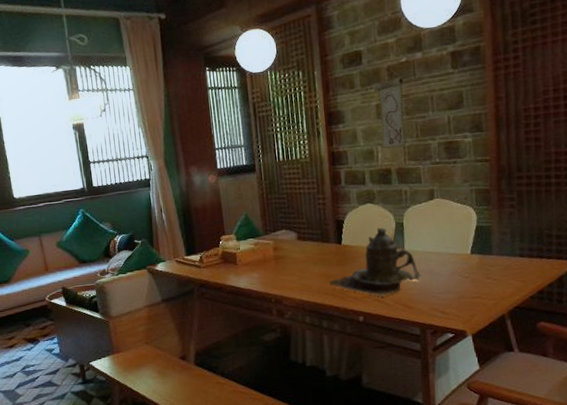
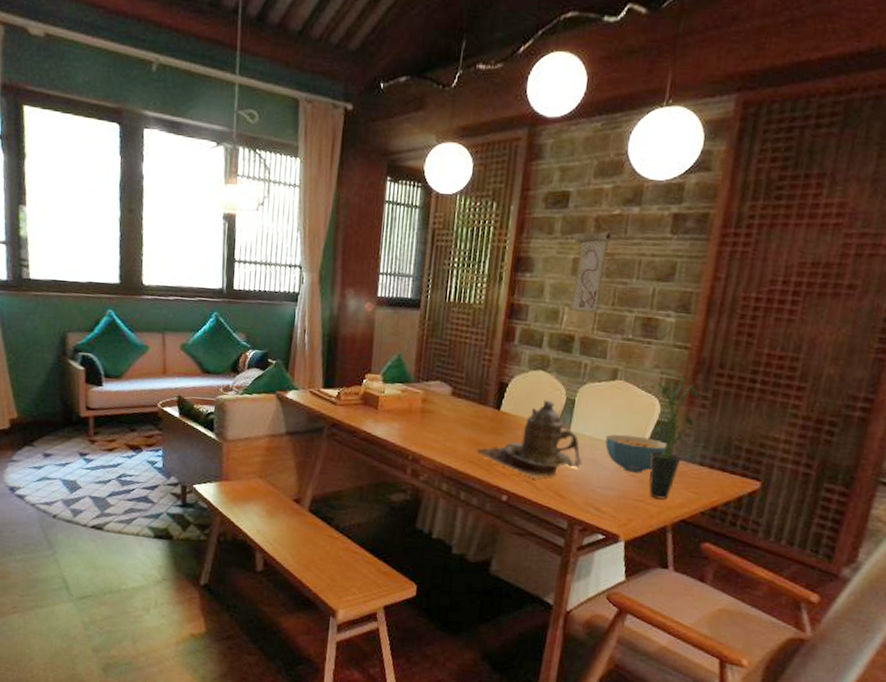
cereal bowl: none [436,242,489,275] -> present [605,434,667,473]
potted plant: none [468,184,514,293] -> present [649,375,700,500]

